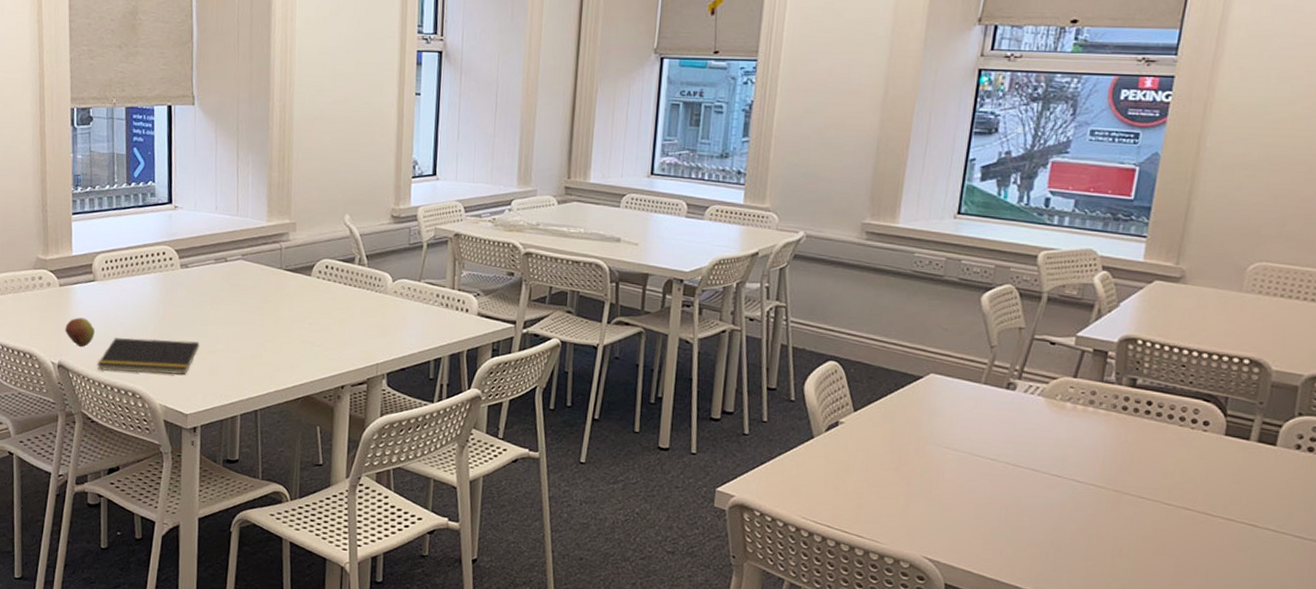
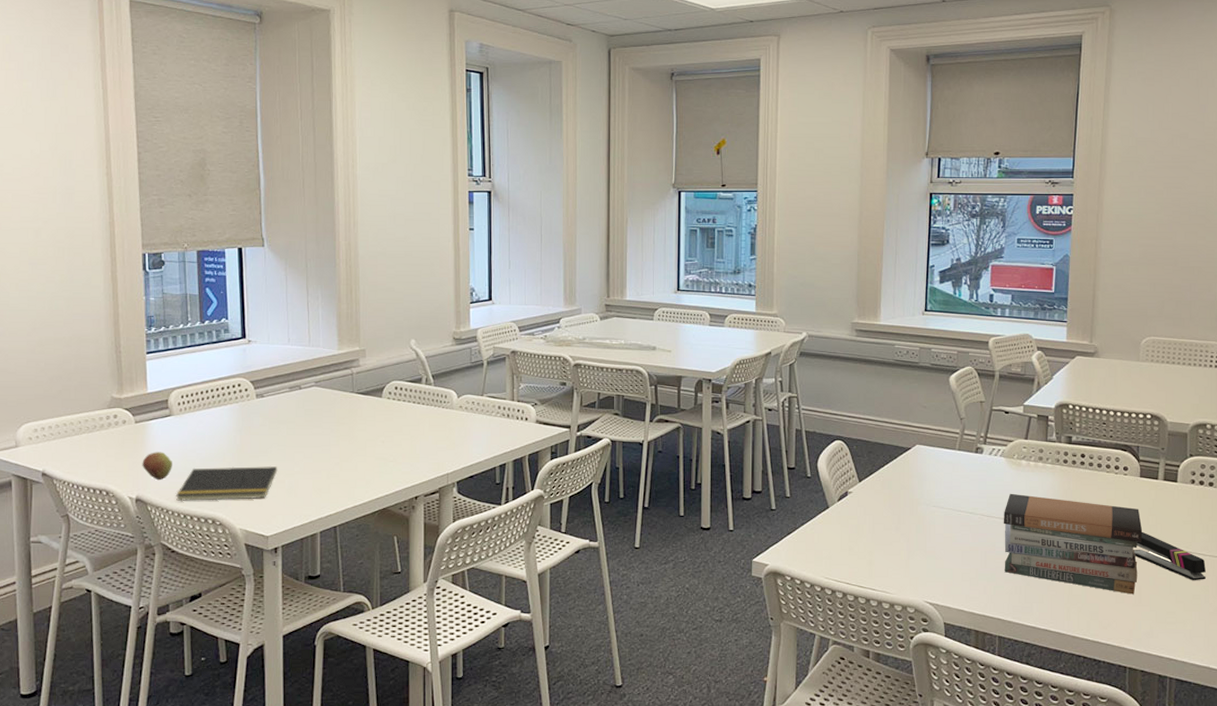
book stack: none [1028,440,1221,576] -> present [1003,493,1143,594]
stapler: none [1205,501,1303,569] -> present [1134,531,1206,581]

